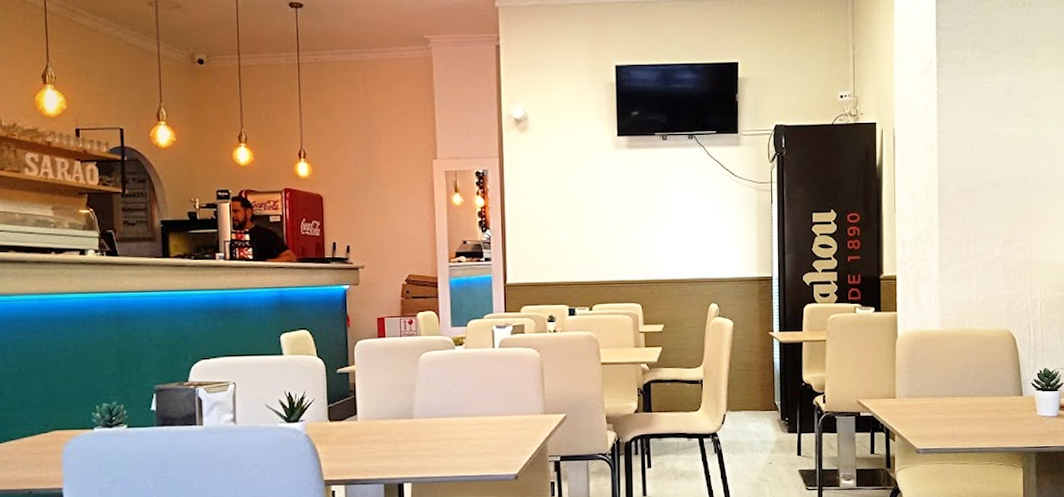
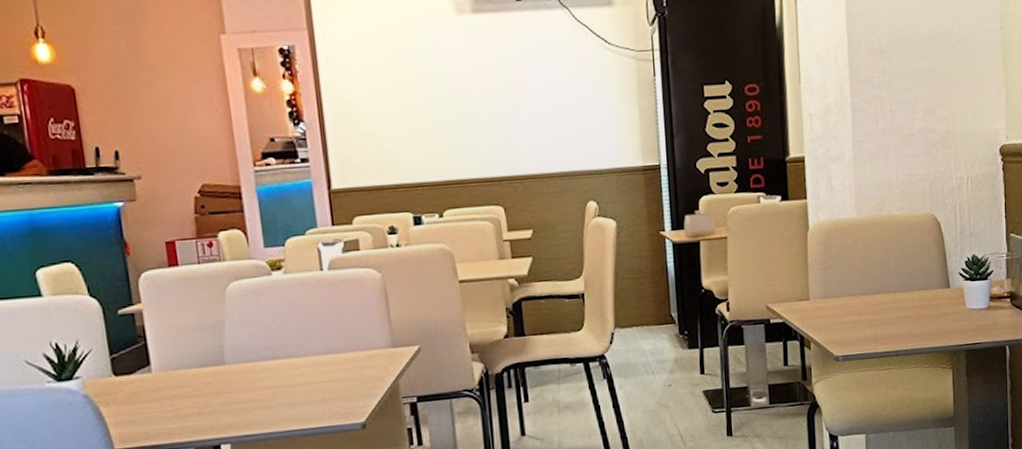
sugar bowl: none [790,316,816,338] -> present [683,210,716,237]

